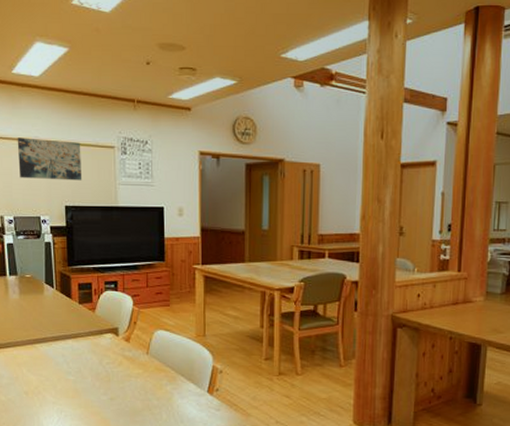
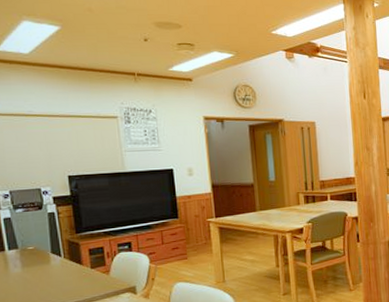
wall art: present [17,137,82,181] -> none [8,112,85,153]

